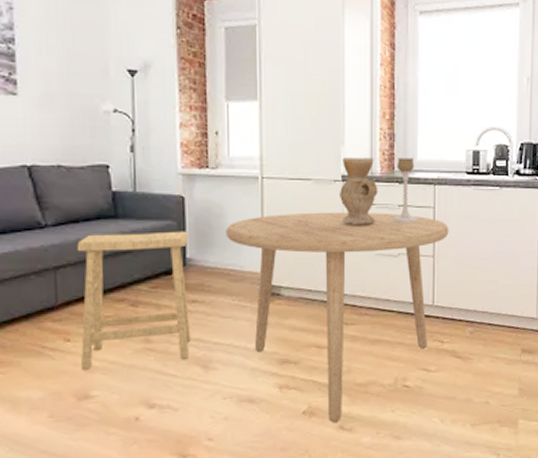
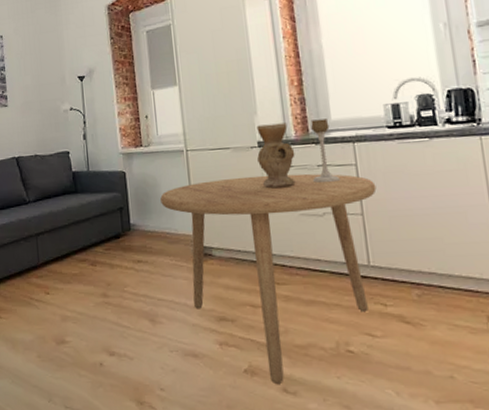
stool: present [77,231,191,371] -> none [50,200,139,320]

